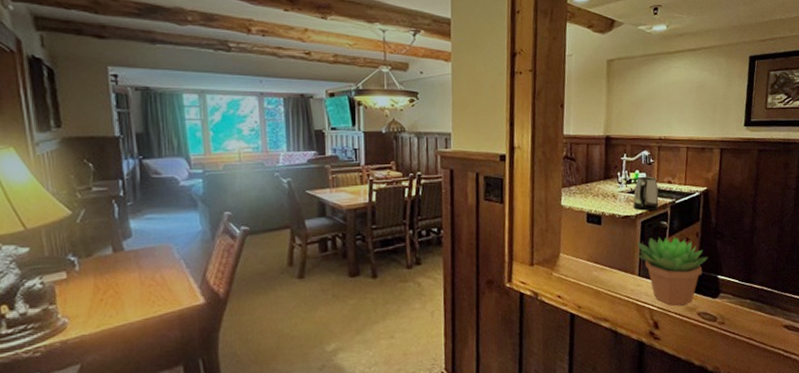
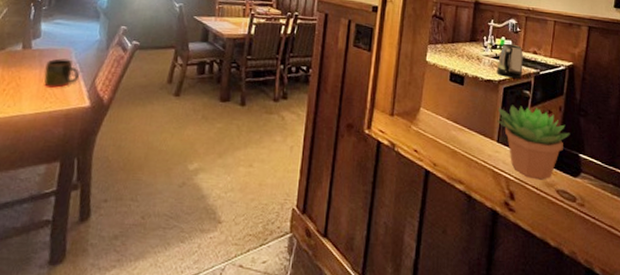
mug: none [145,256,186,290] -> present [44,58,79,88]

